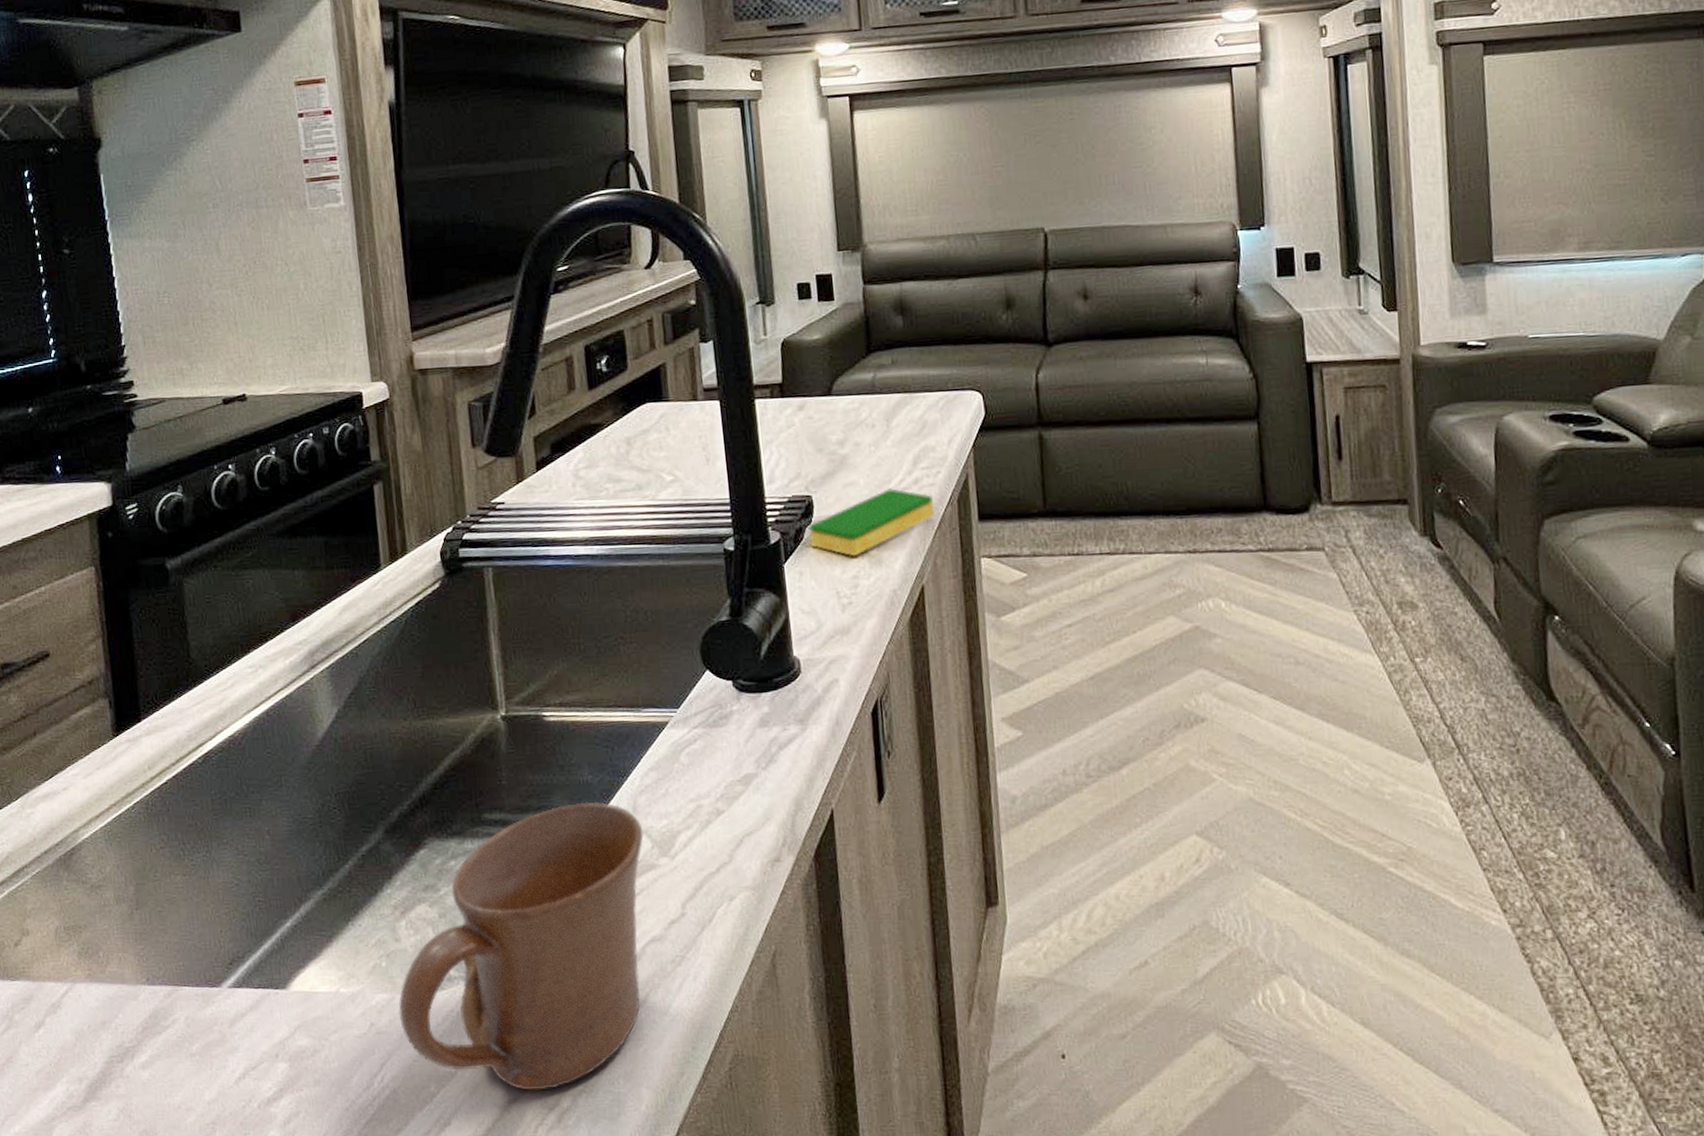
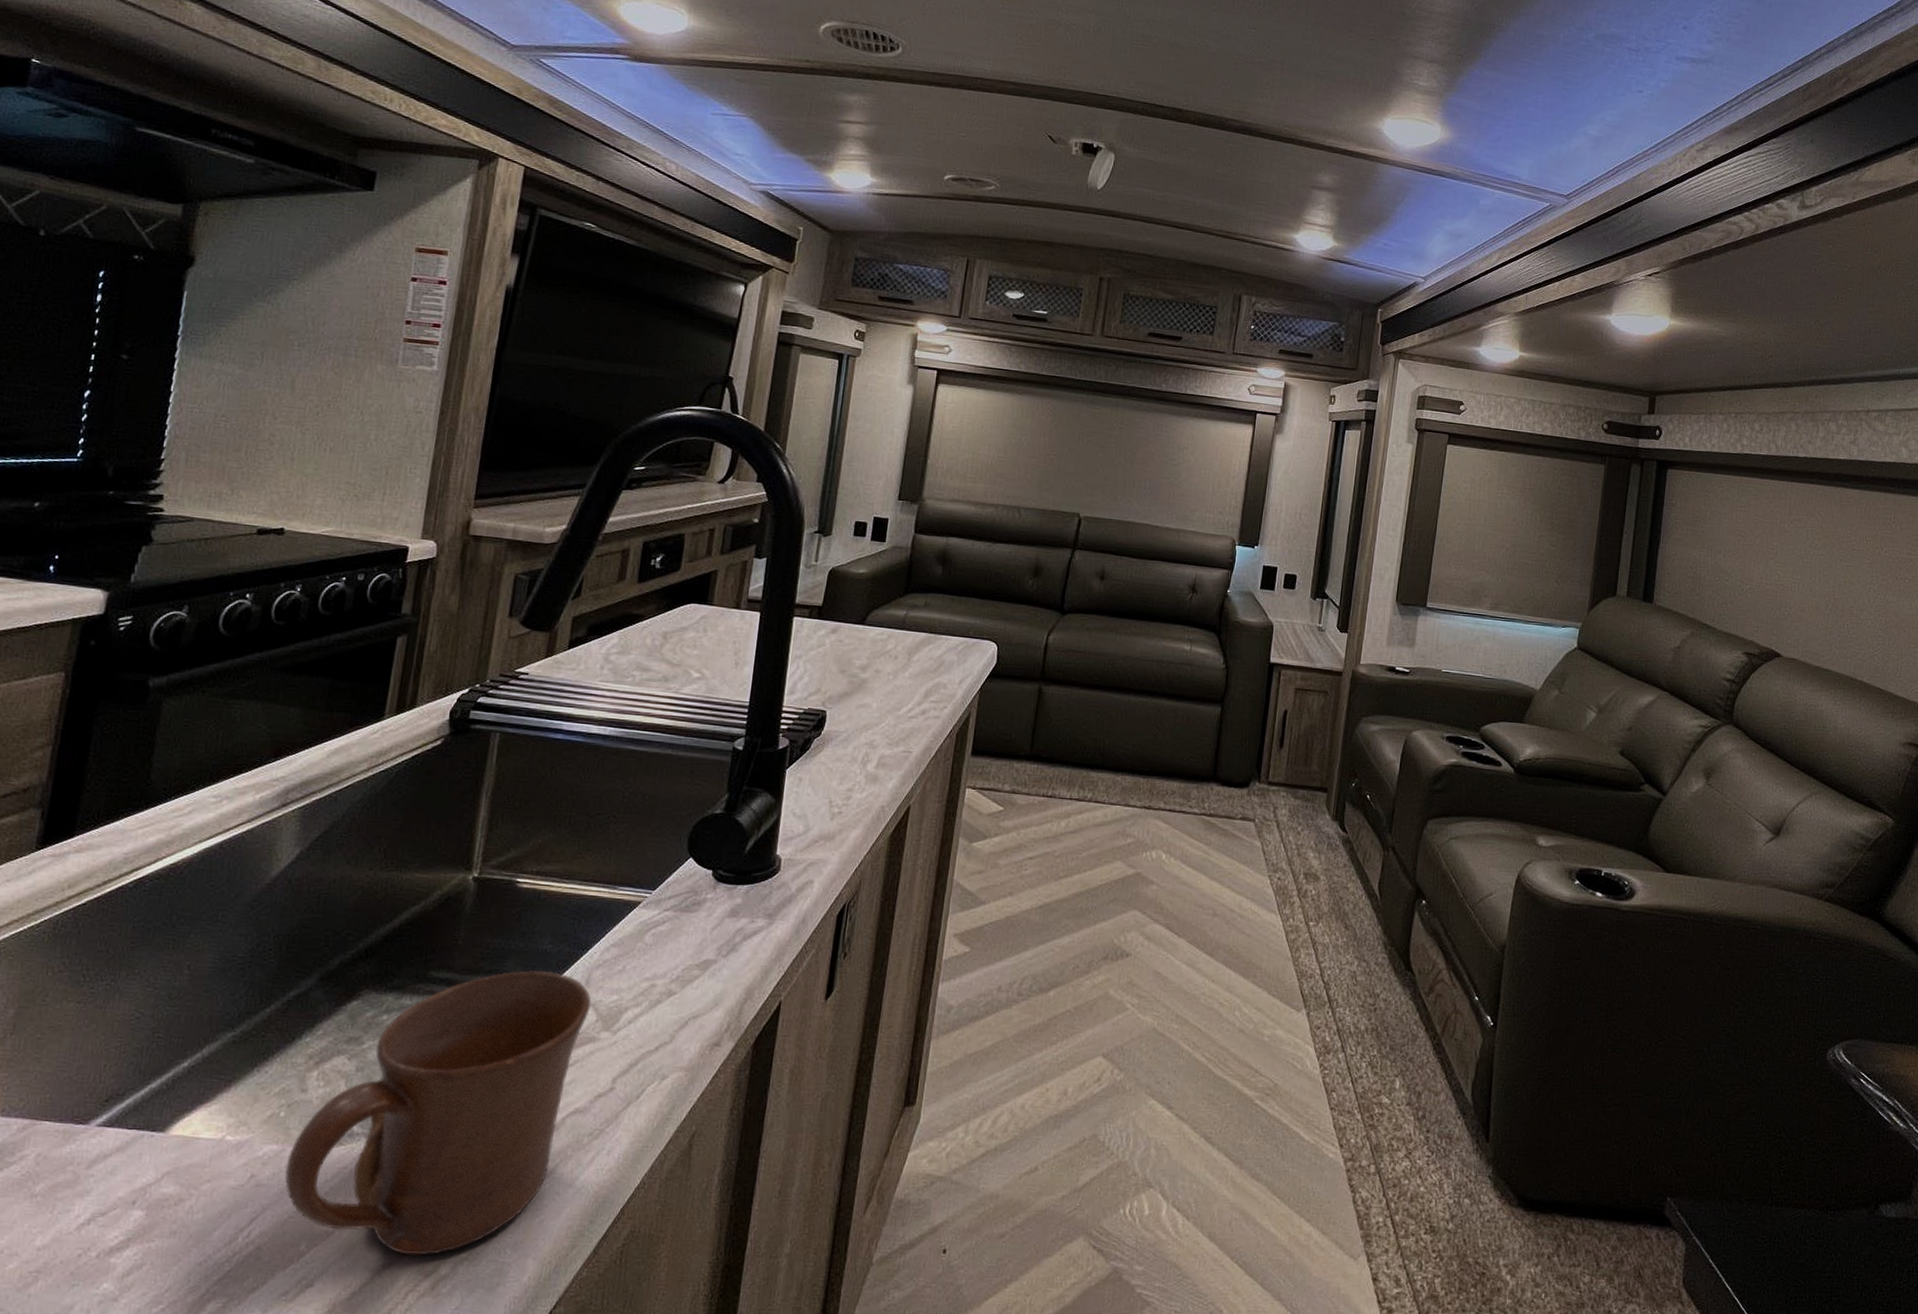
dish sponge: present [809,488,934,557] -> none [814,715,935,772]

